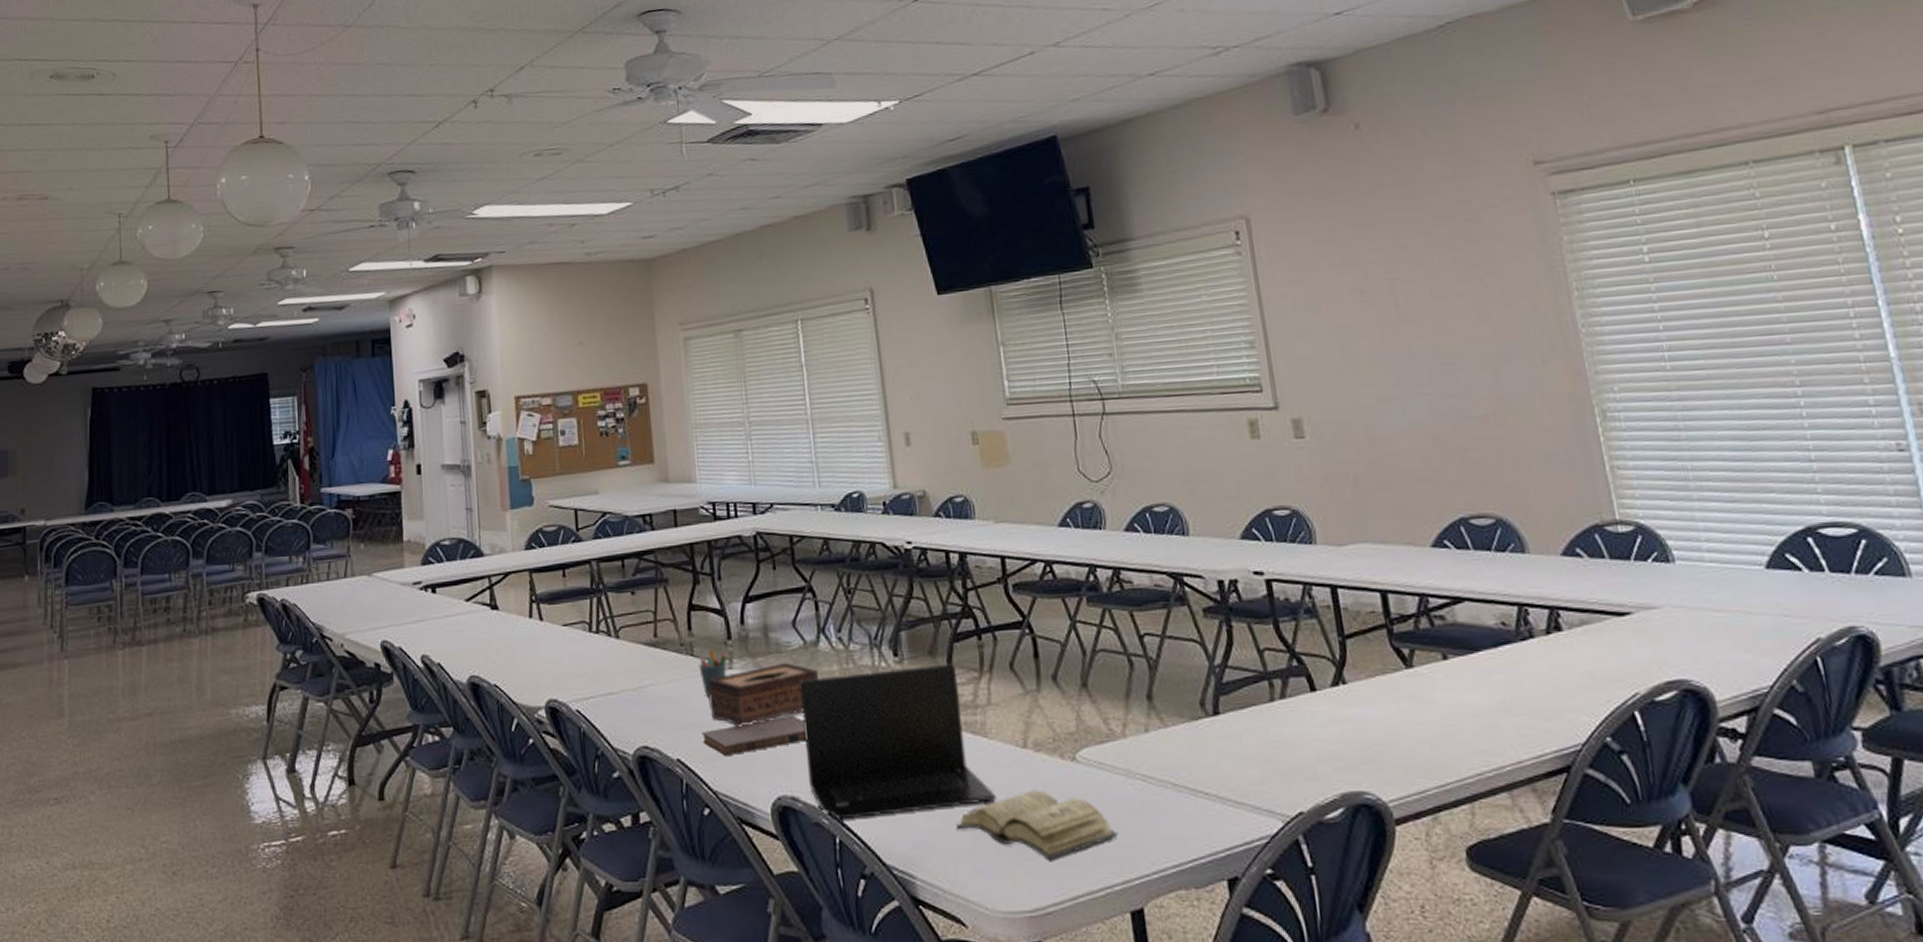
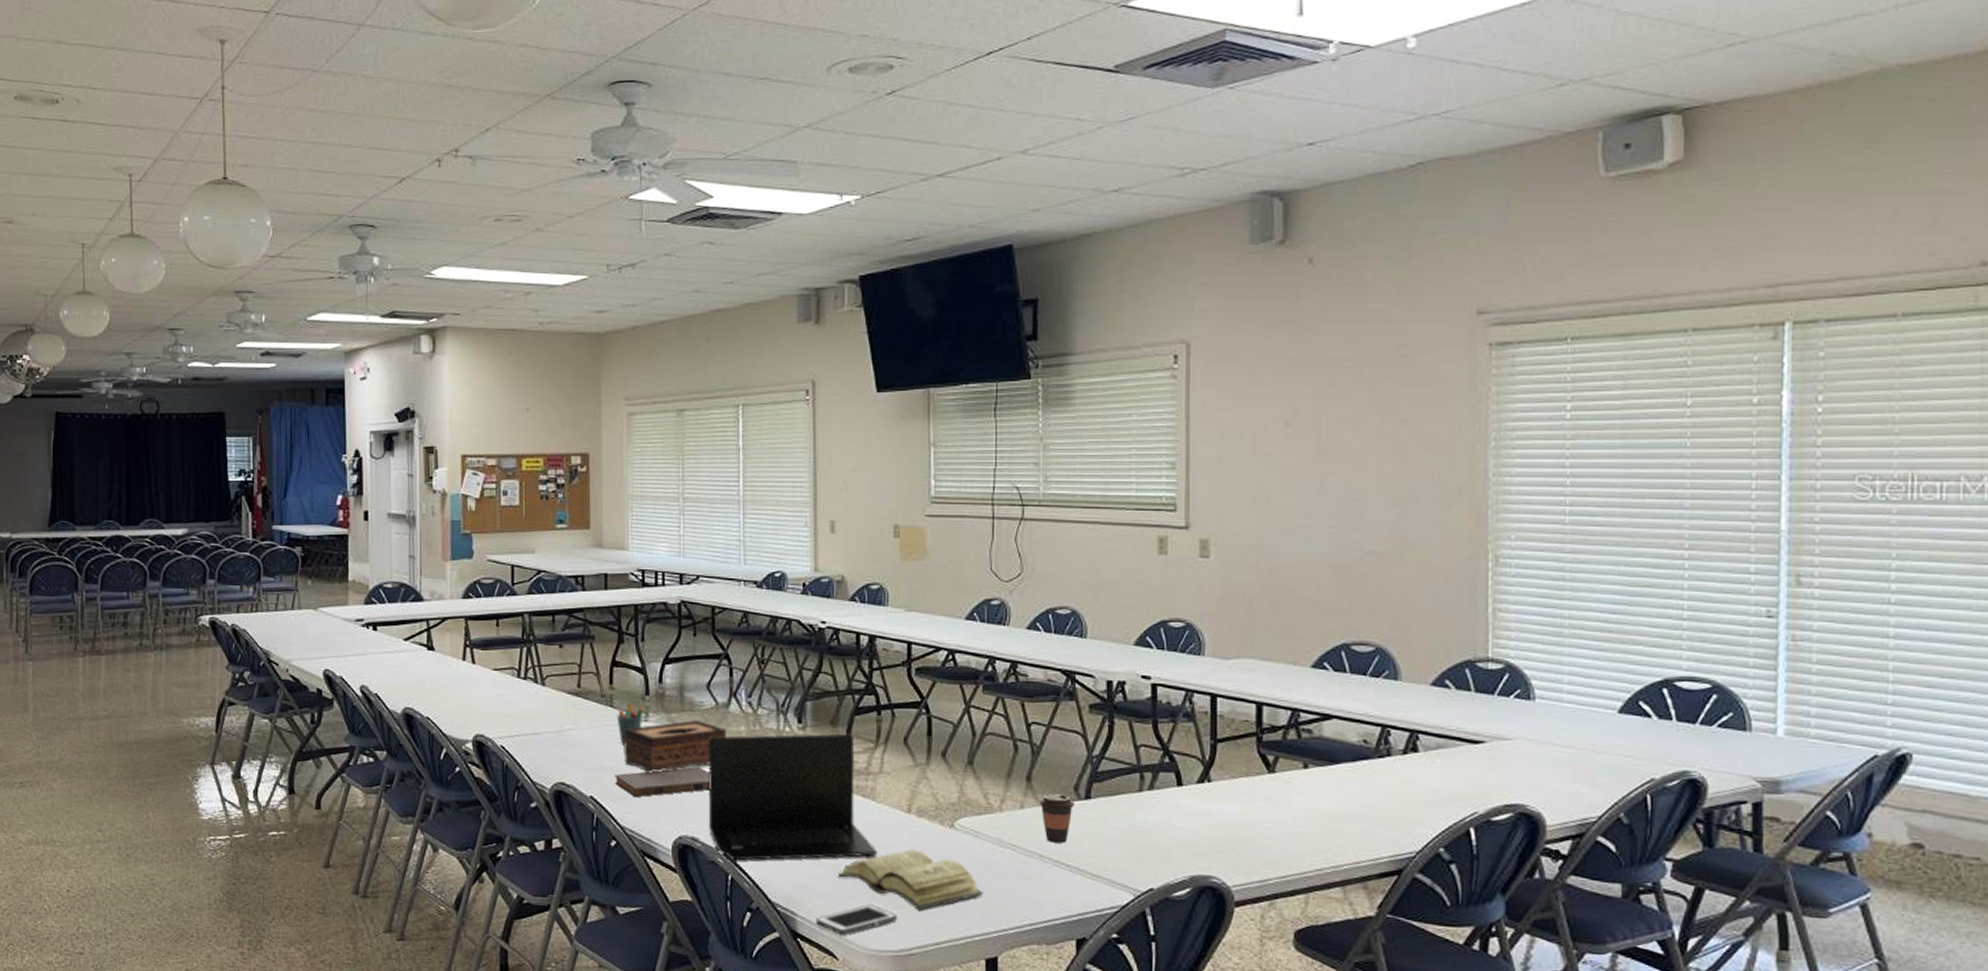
cell phone: none [937,858,1027,898] -> present [816,904,897,935]
coffee cup: none [1164,712,1204,768] -> present [1039,794,1075,843]

